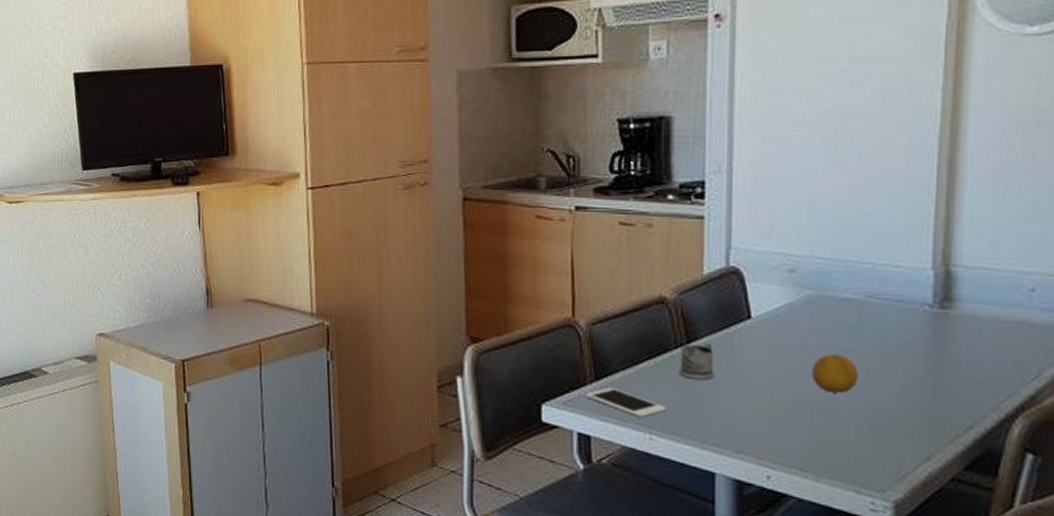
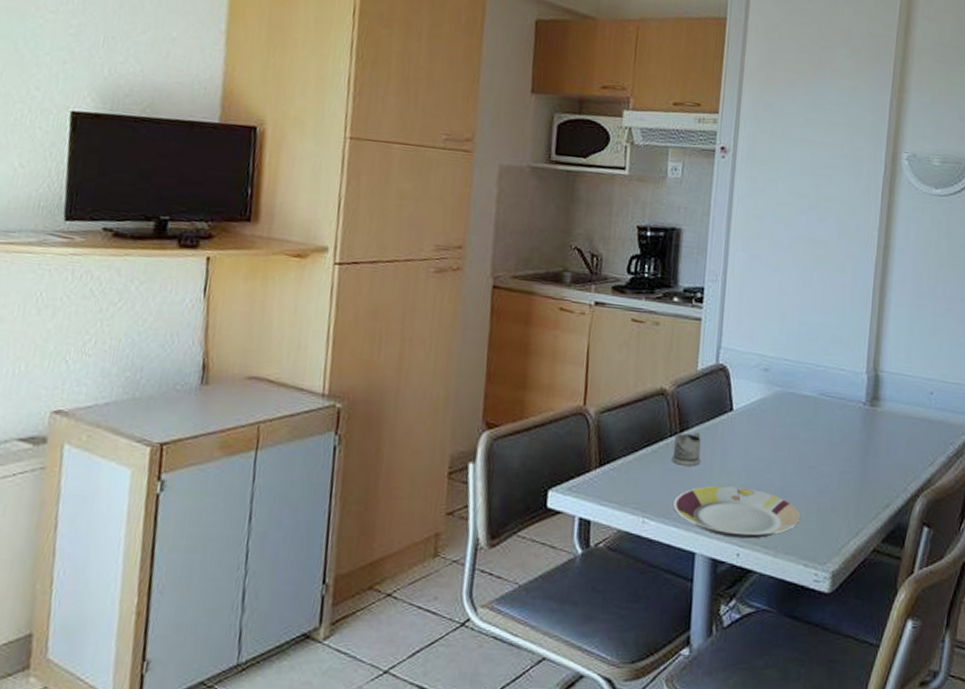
cell phone: present [586,387,666,418] -> none [589,473,659,502]
plate: none [685,401,848,461] -> present [673,485,801,539]
fruit: present [811,354,858,393] -> none [776,443,811,478]

